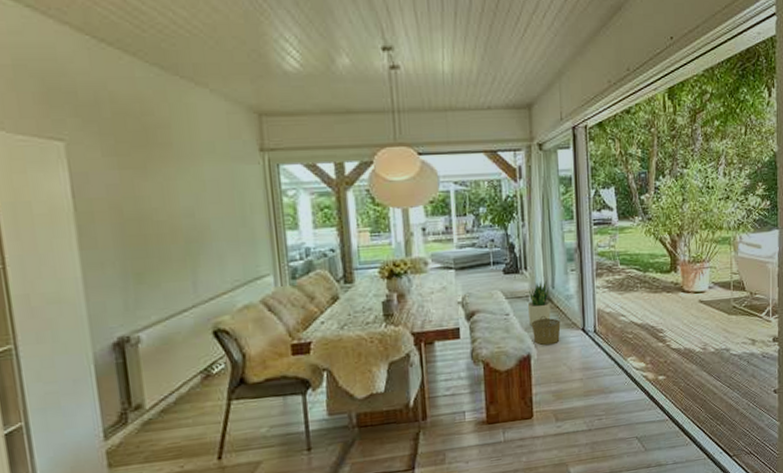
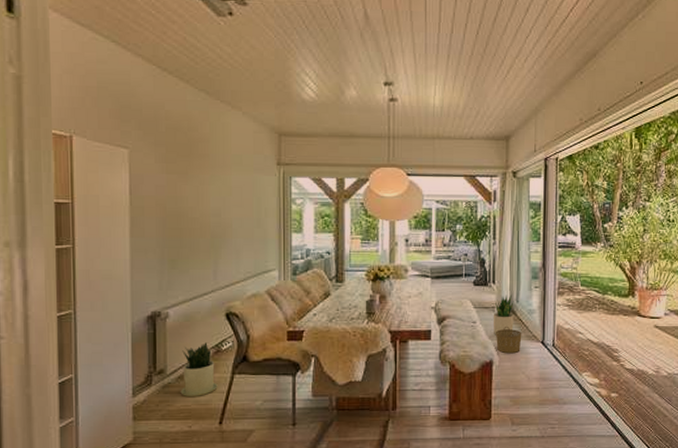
planter: none [162,367,212,433] -> present [180,342,218,396]

